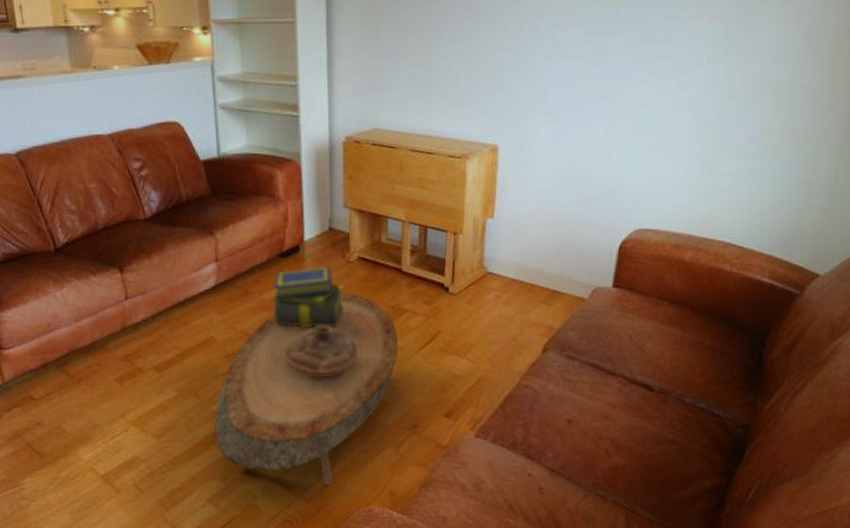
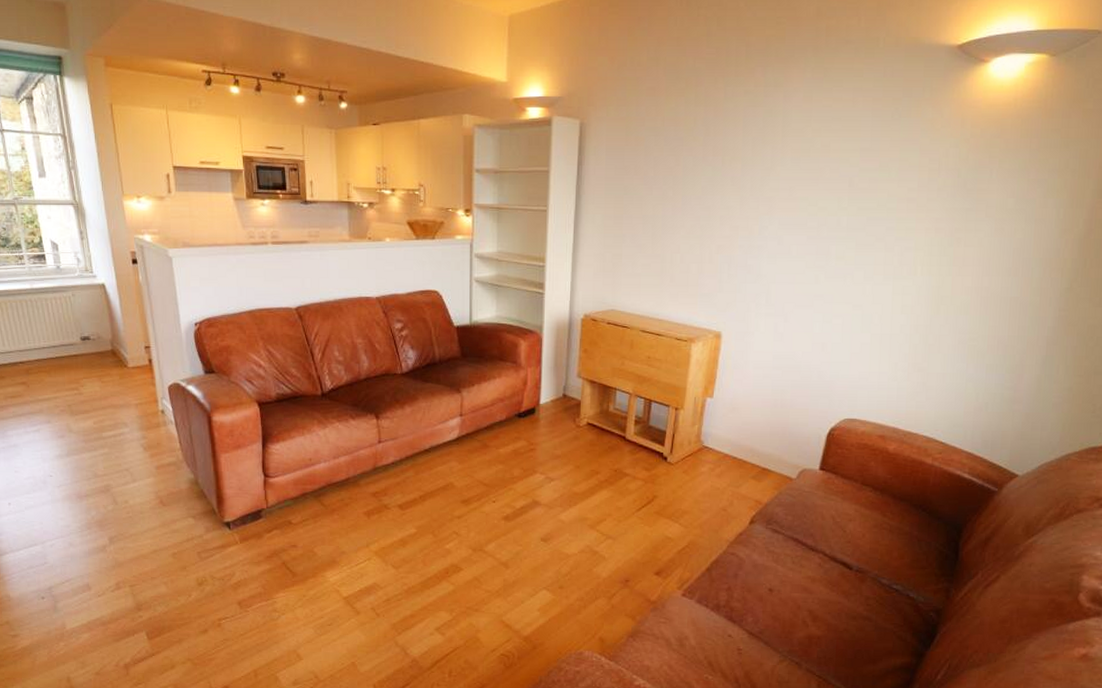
coffee table: present [214,292,398,486] -> none [447,453,617,627]
stack of books: present [271,265,344,328] -> none [506,427,572,483]
decorative bowl: present [282,324,359,378] -> none [512,480,581,528]

